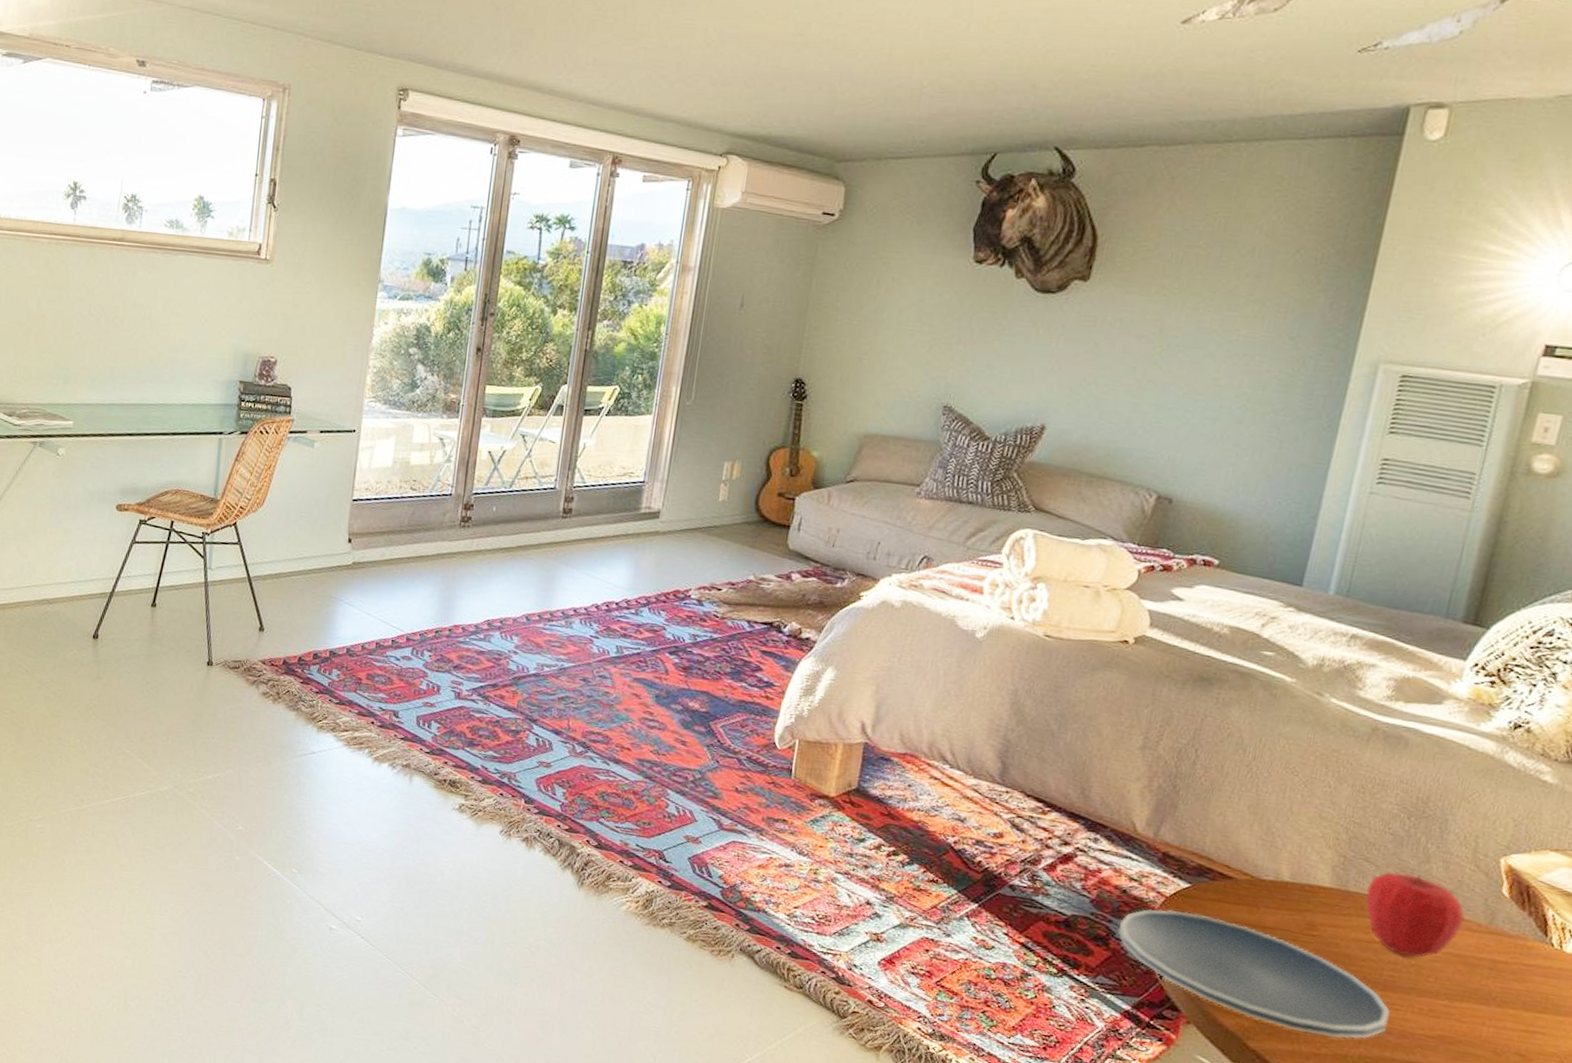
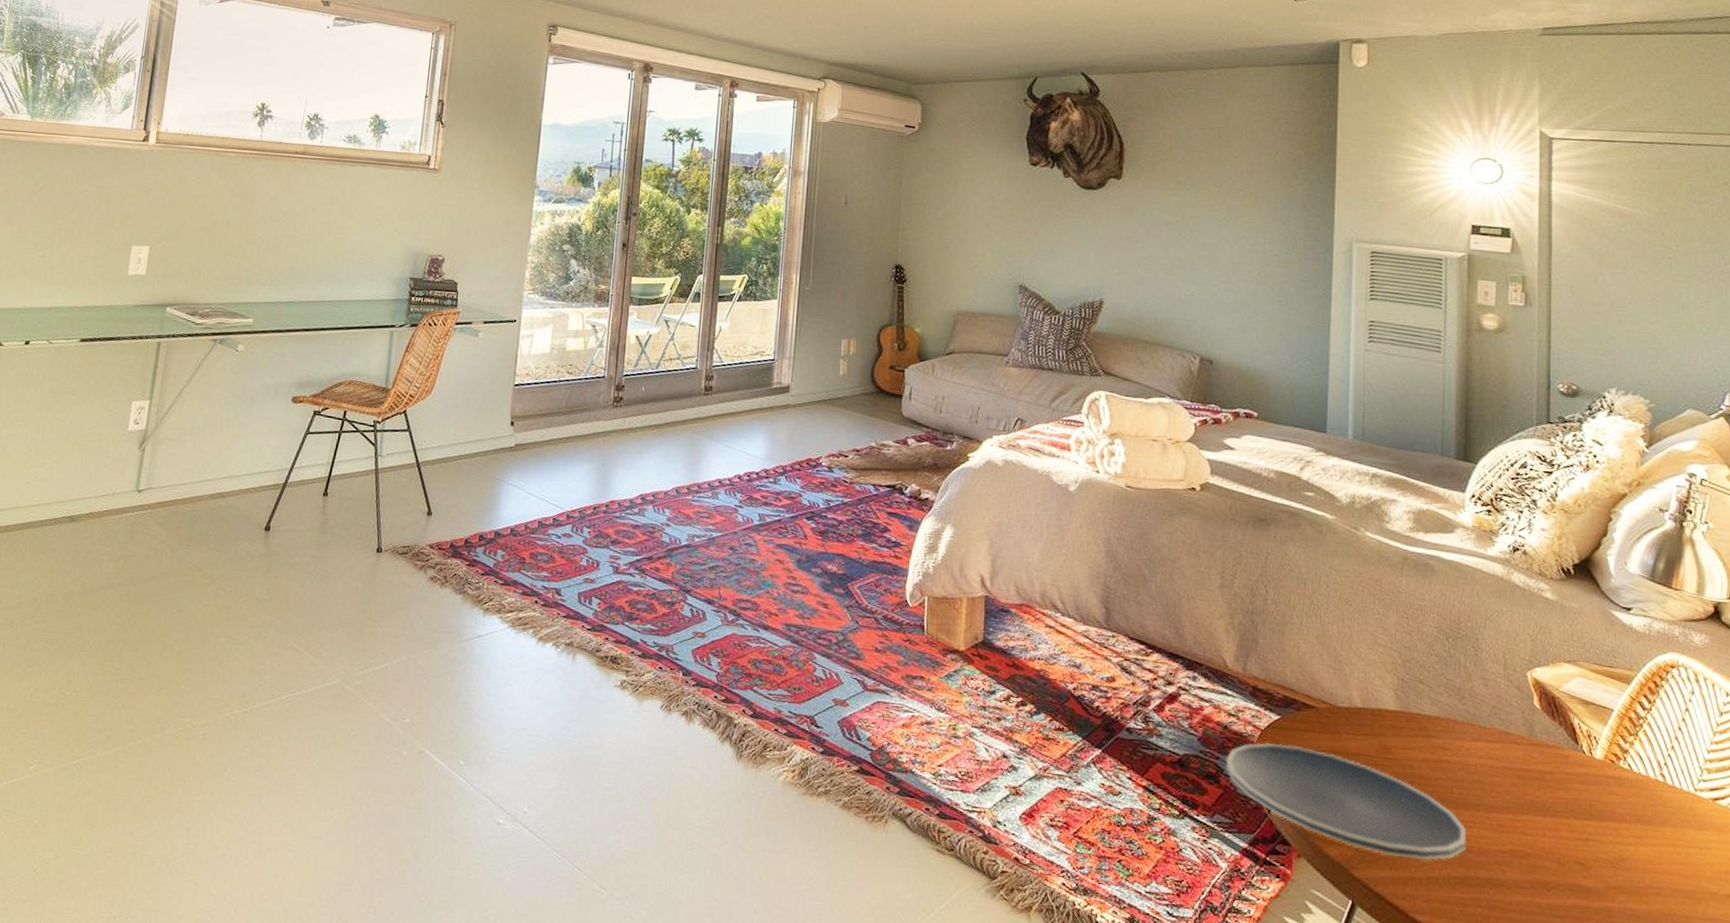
apple: present [1365,871,1465,958] -> none [1424,691,1510,774]

